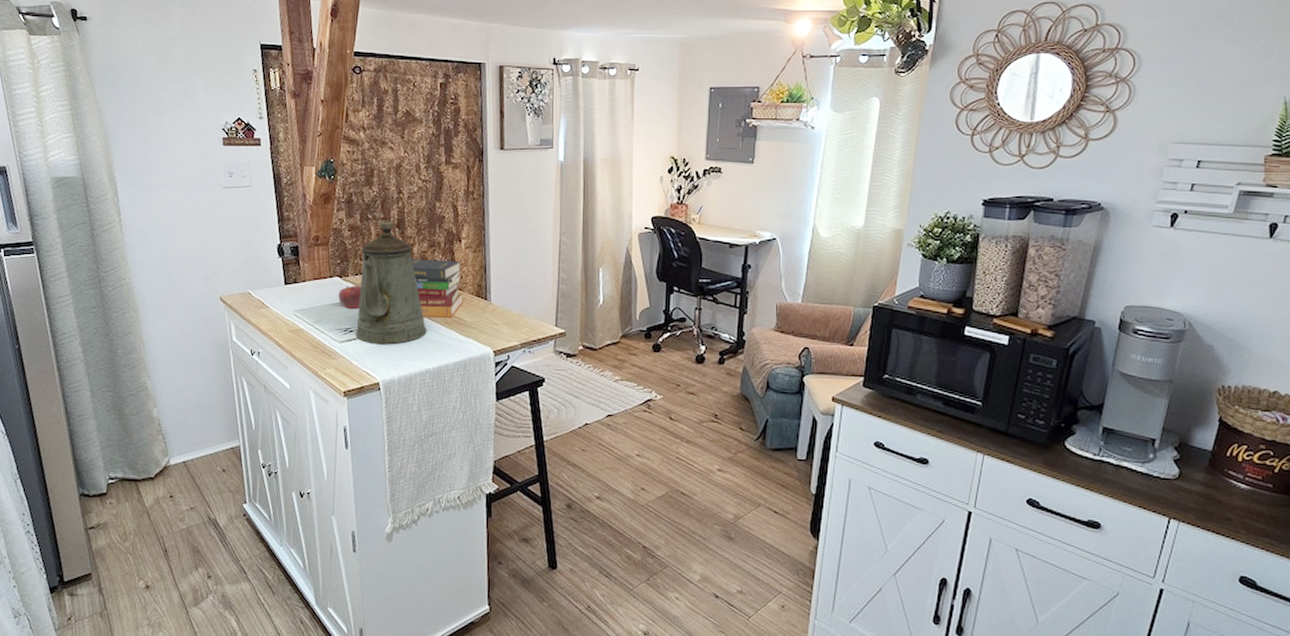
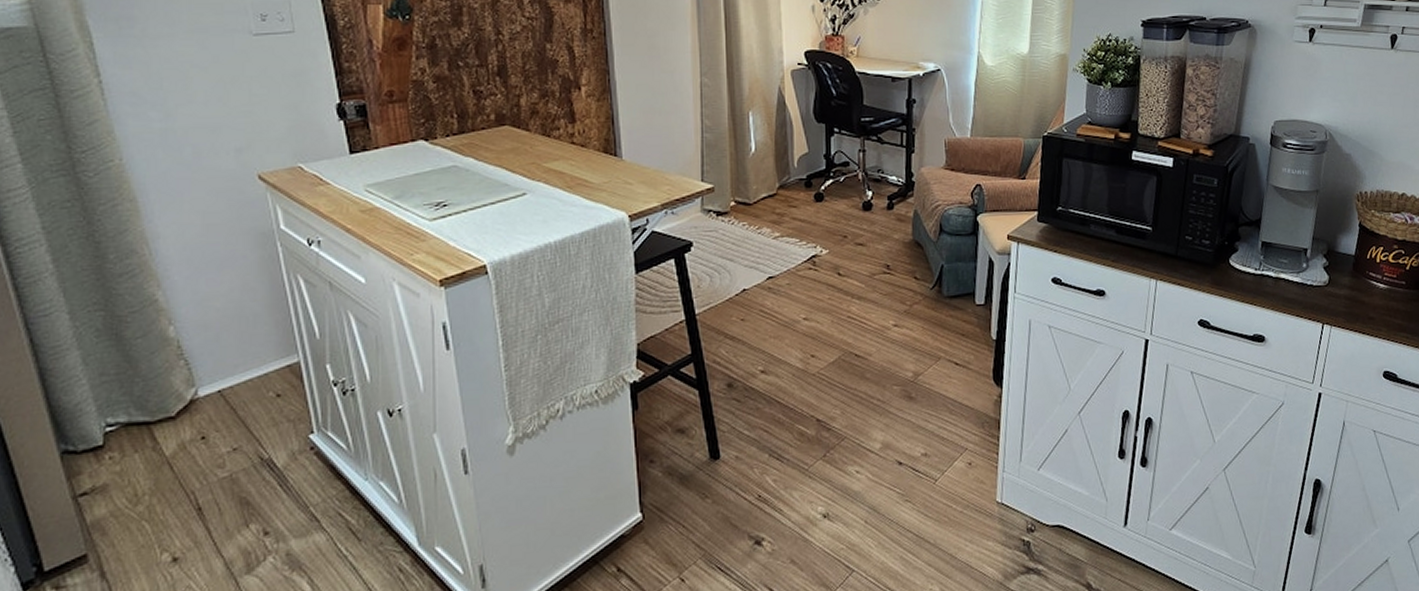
fruit: present [338,285,361,310] -> none [425,148,454,179]
coffee pot: present [355,219,427,345] -> none [451,66,544,219]
books: present [411,259,463,318] -> none [518,112,587,182]

